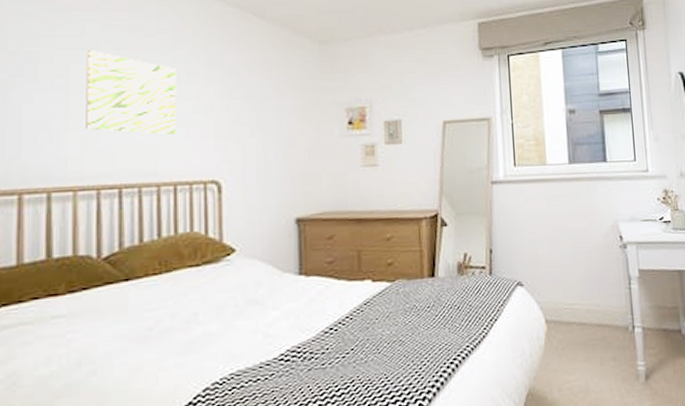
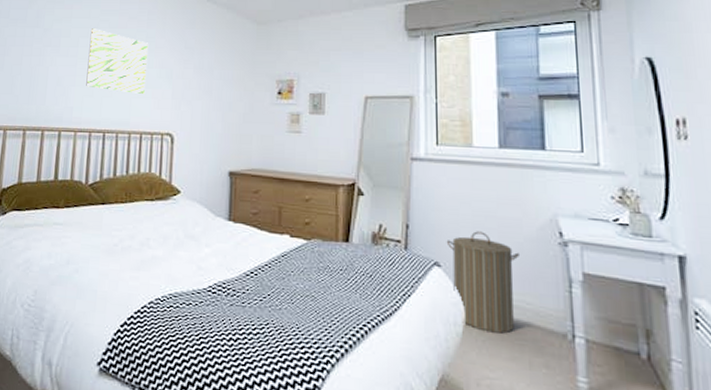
laundry hamper: none [527,245,589,340] -> present [446,231,519,334]

